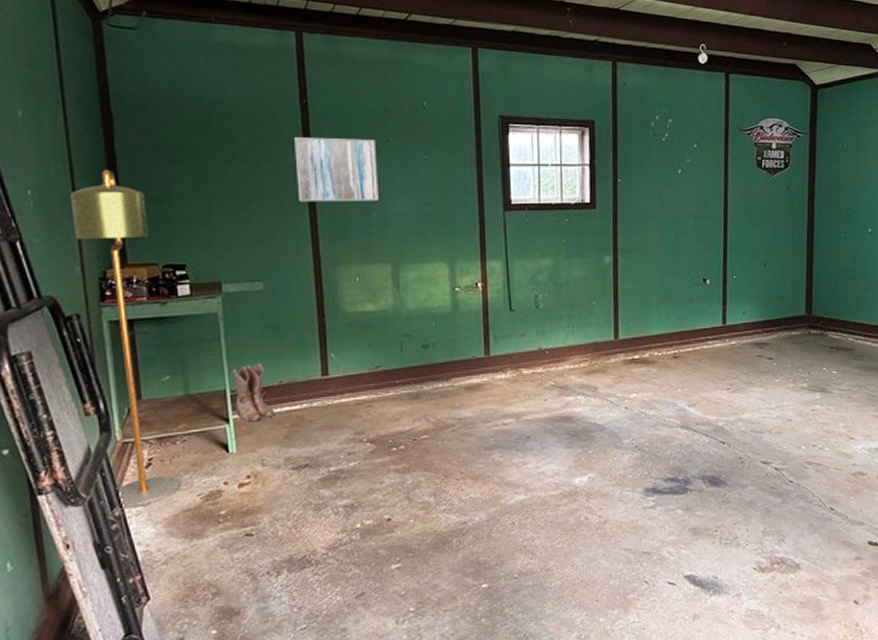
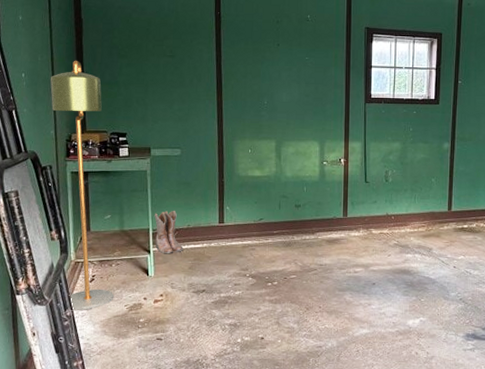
wall art: present [294,137,379,203] -> none [209,40,270,91]

